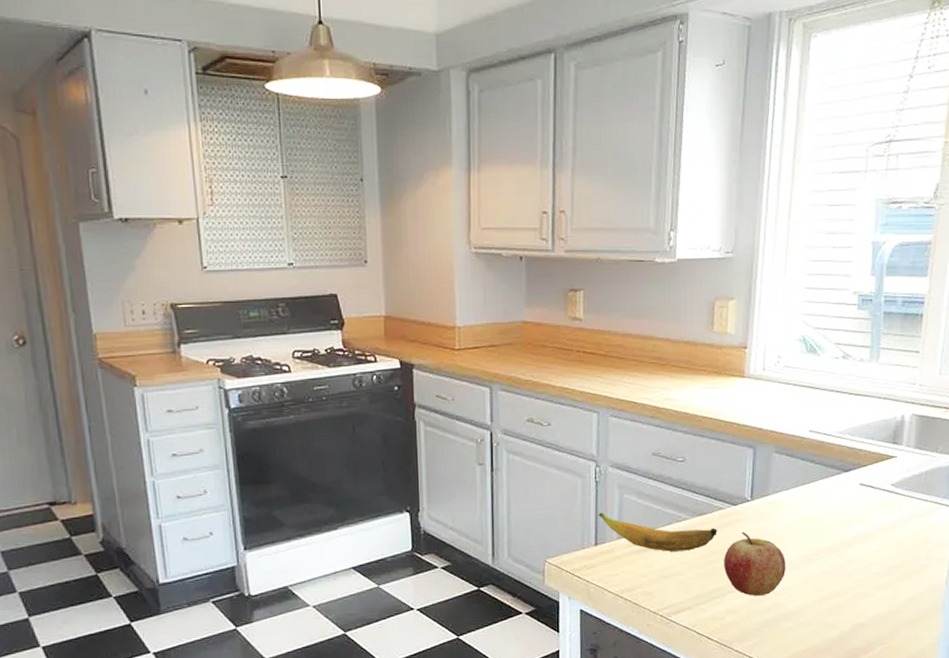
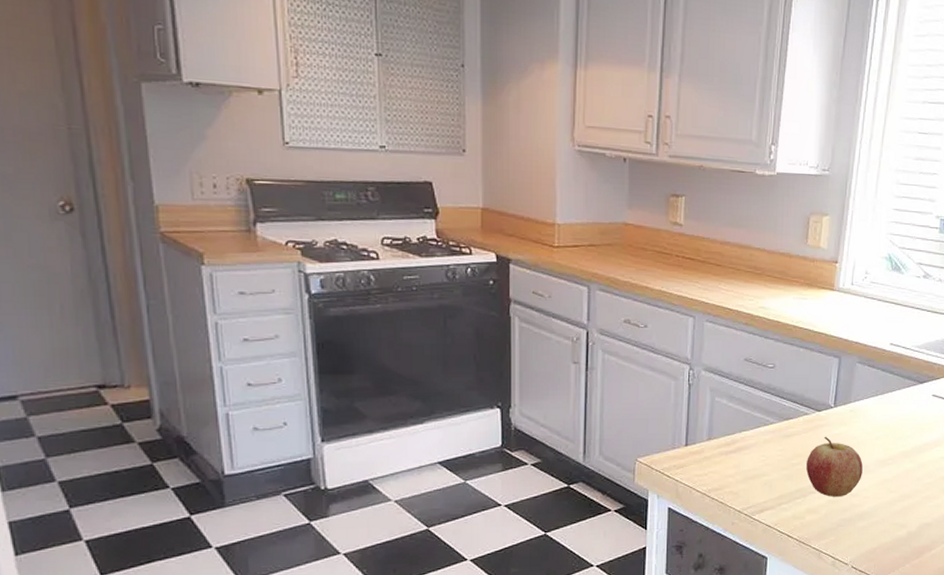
banana: present [598,513,717,552] -> none [690,415,802,454]

